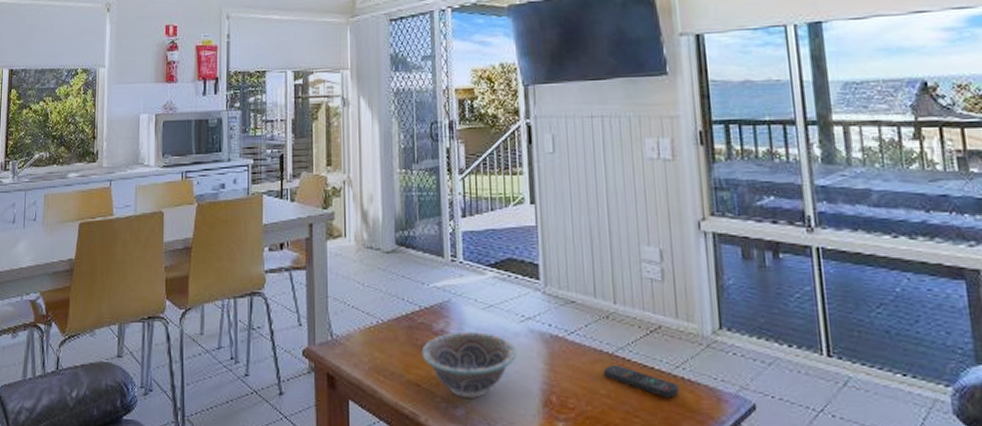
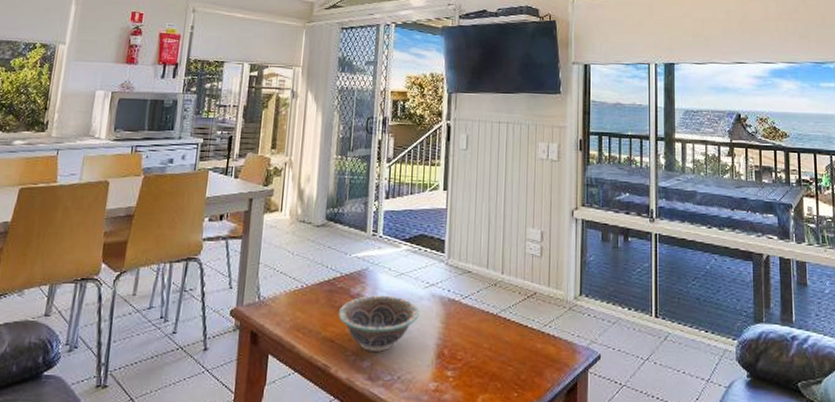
remote control: present [603,364,679,398] -> none [487,323,545,350]

